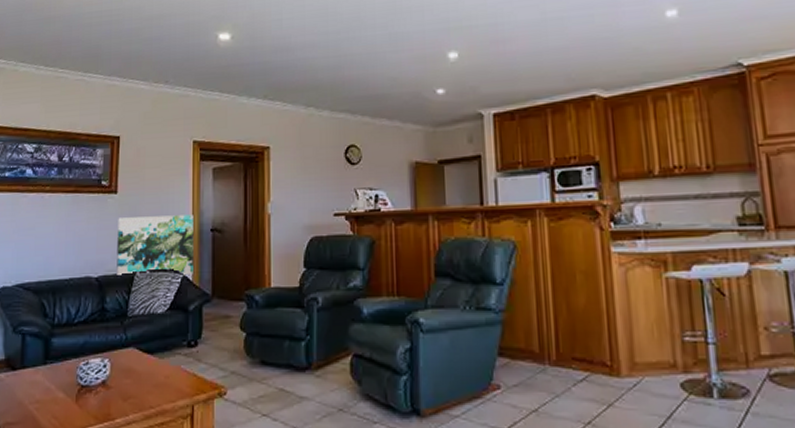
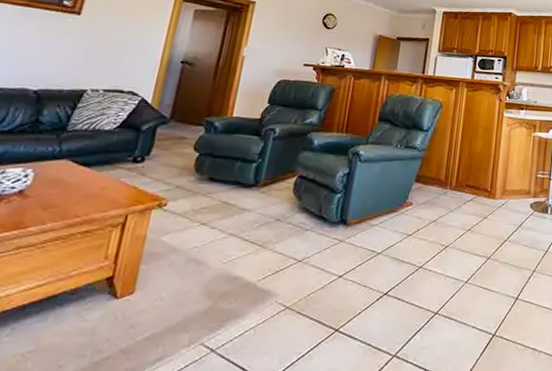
wall art: present [116,215,194,277] -> none [62,38,165,99]

